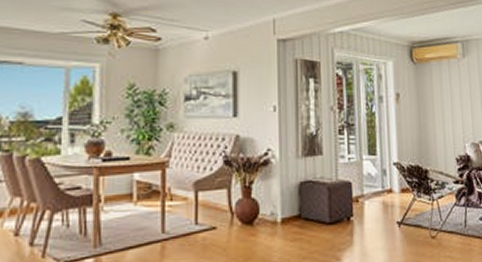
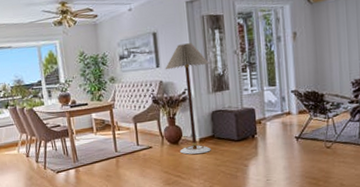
floor lamp: none [244,90,300,241] -> present [165,43,211,154]

